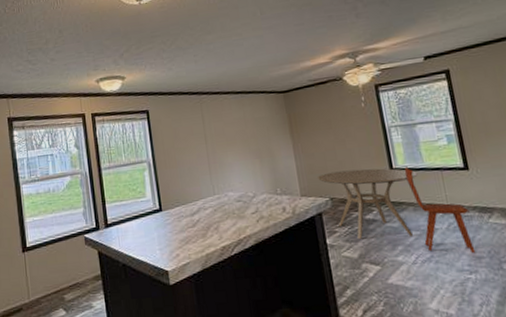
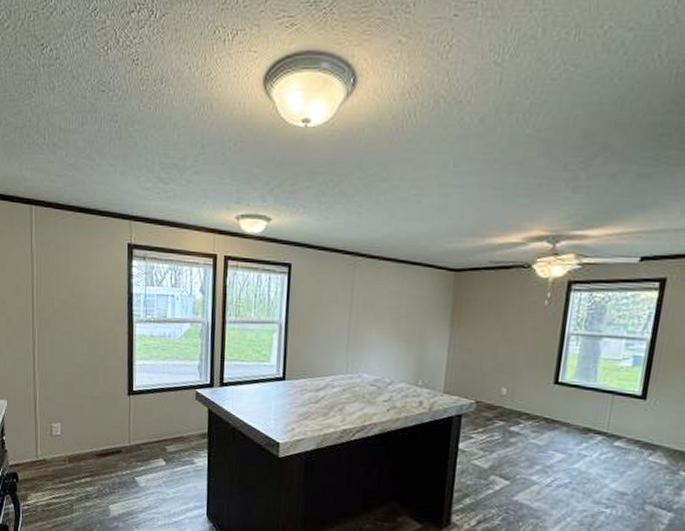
dining table: present [318,168,418,240] -> none [468,372,585,458]
dining chair: present [404,167,476,254] -> none [566,383,630,489]

